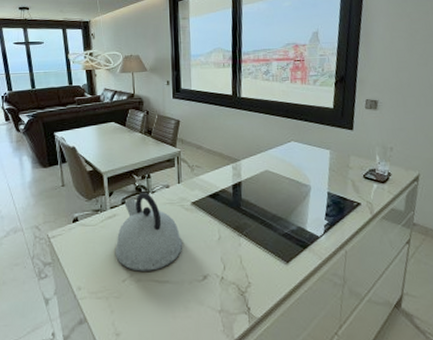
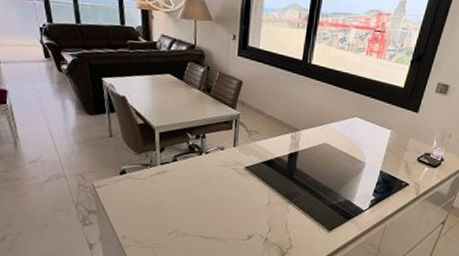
kettle: present [115,192,182,272] -> none [162,151,231,227]

